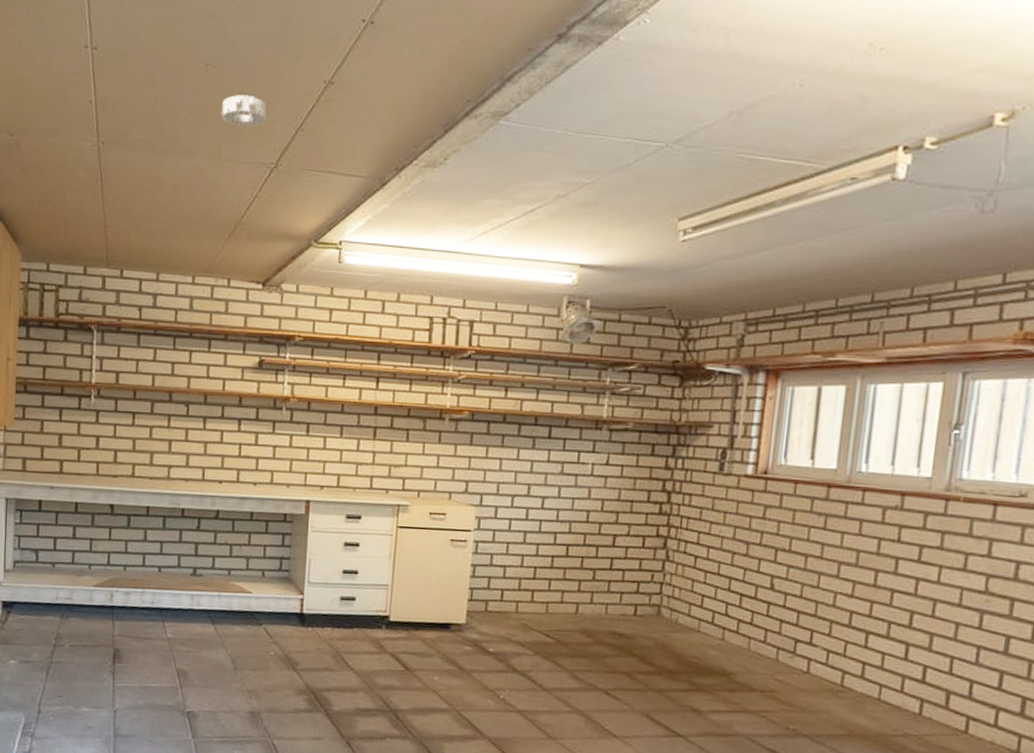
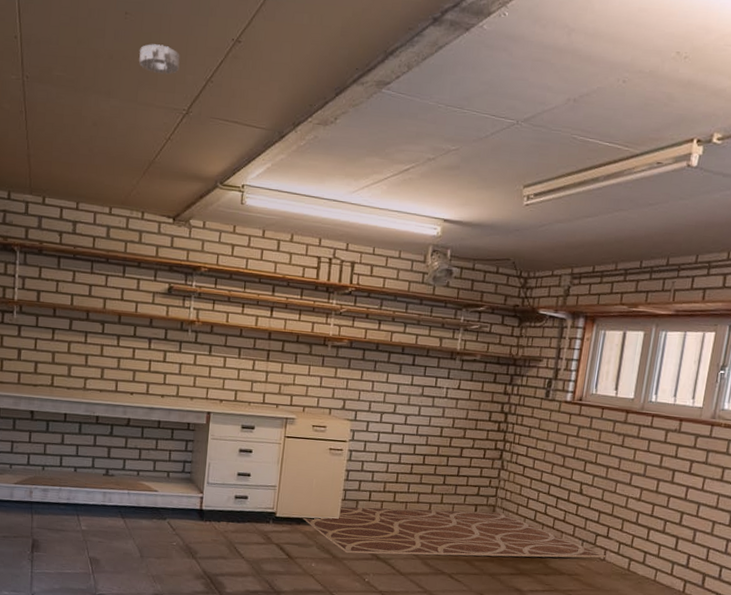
rug: none [422,608,811,671] -> present [303,506,606,558]

